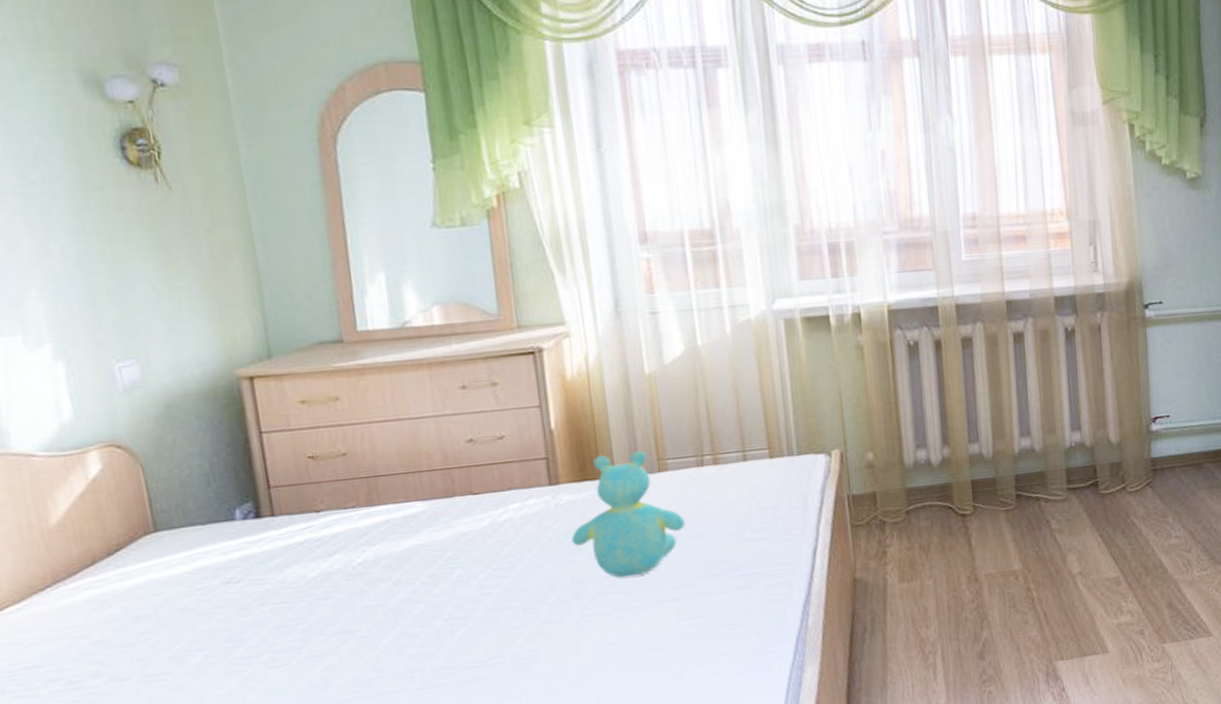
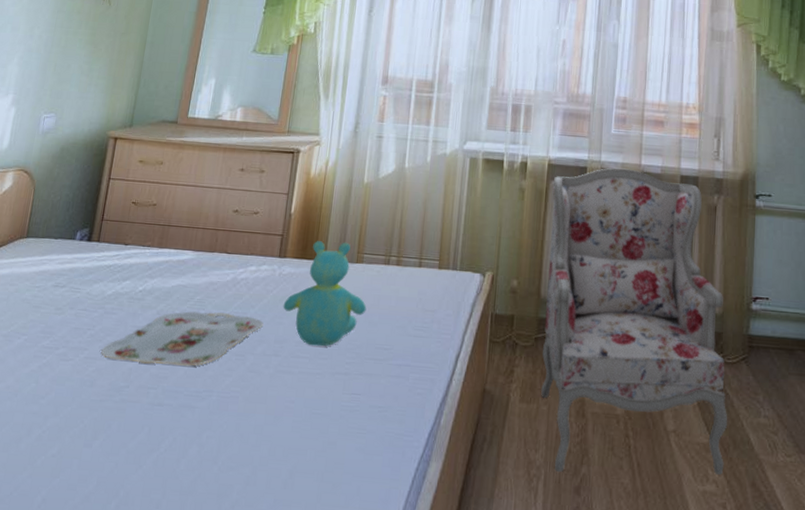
serving tray: none [326,562,551,651] -> present [101,311,264,366]
armchair: none [898,299,1138,643] -> present [541,167,728,475]

